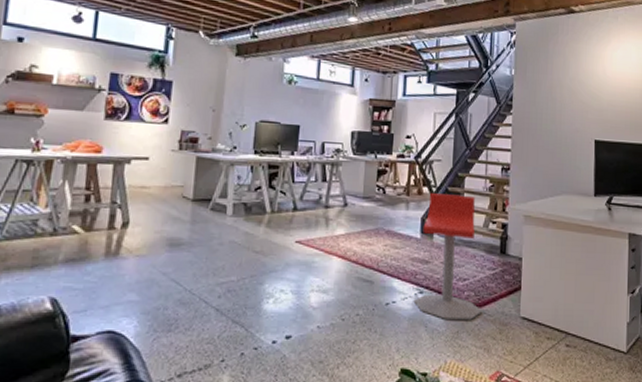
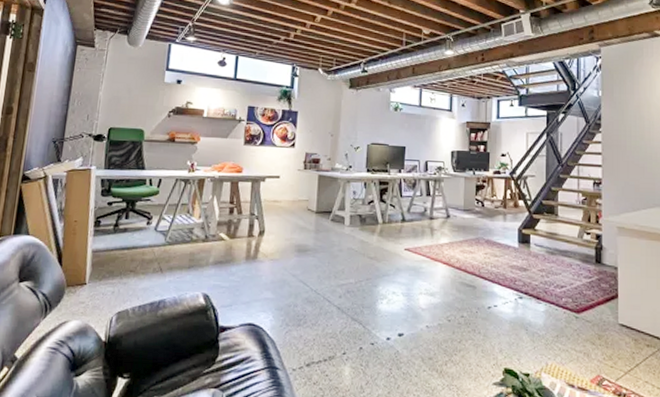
stool: present [413,193,482,320] -> none [513,206,580,325]

